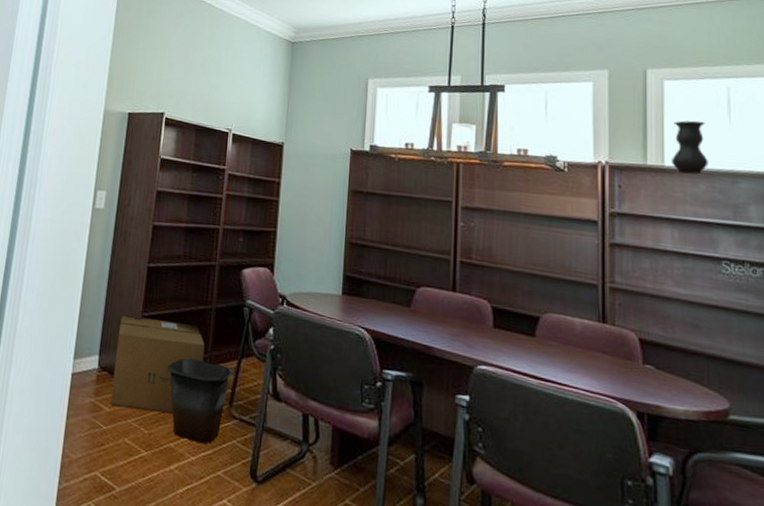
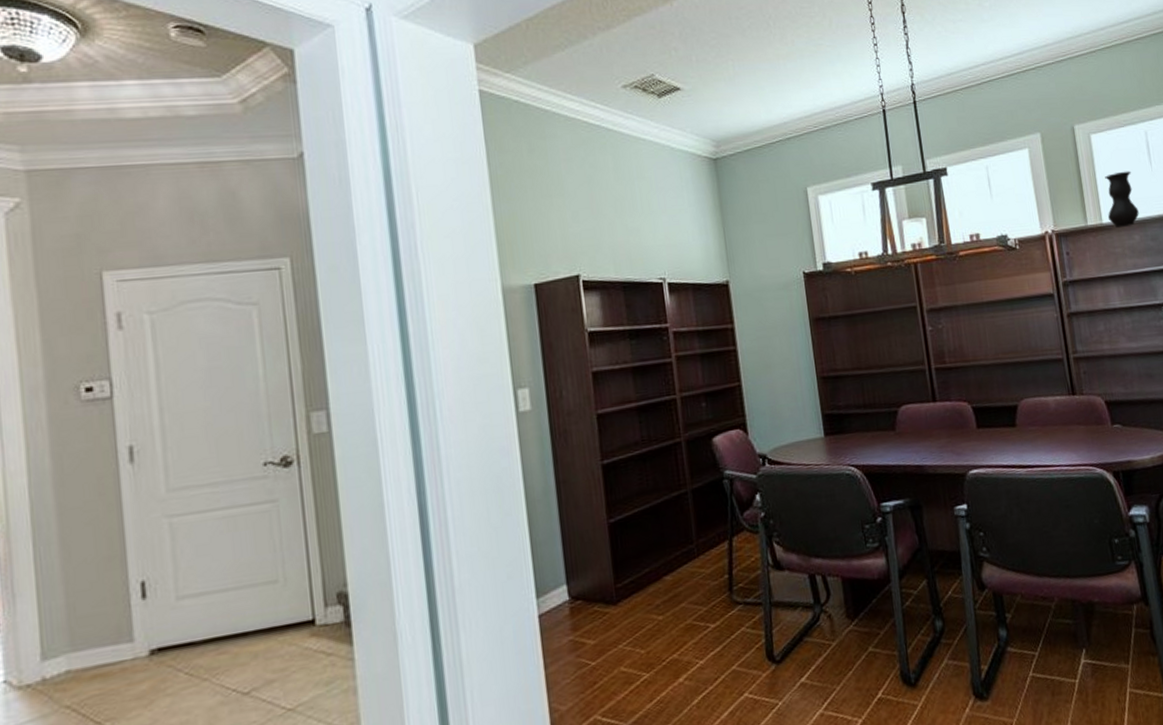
box: present [110,315,205,414] -> none [583,515,691,636]
waste bin: present [167,358,233,443] -> none [651,550,726,645]

